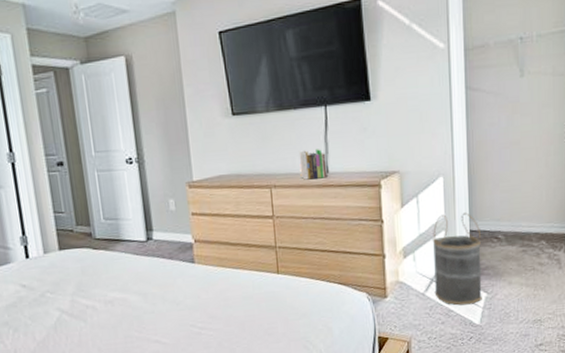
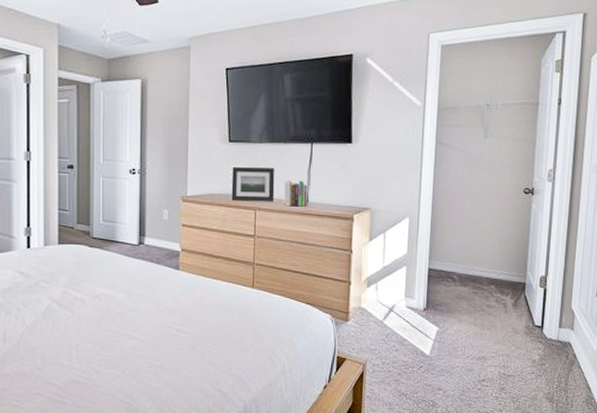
picture frame: none [239,139,291,181] -> present [231,167,275,202]
basket: present [432,212,482,306] -> none [391,251,438,336]

